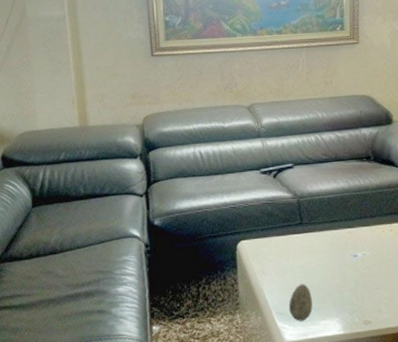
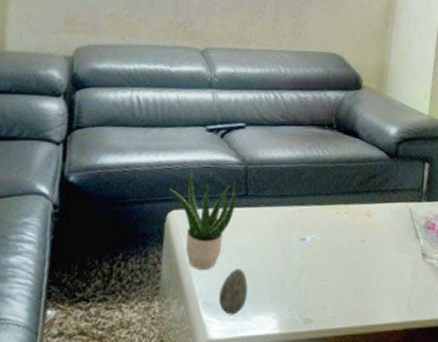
potted plant: none [236,203,293,287] -> present [169,166,237,270]

